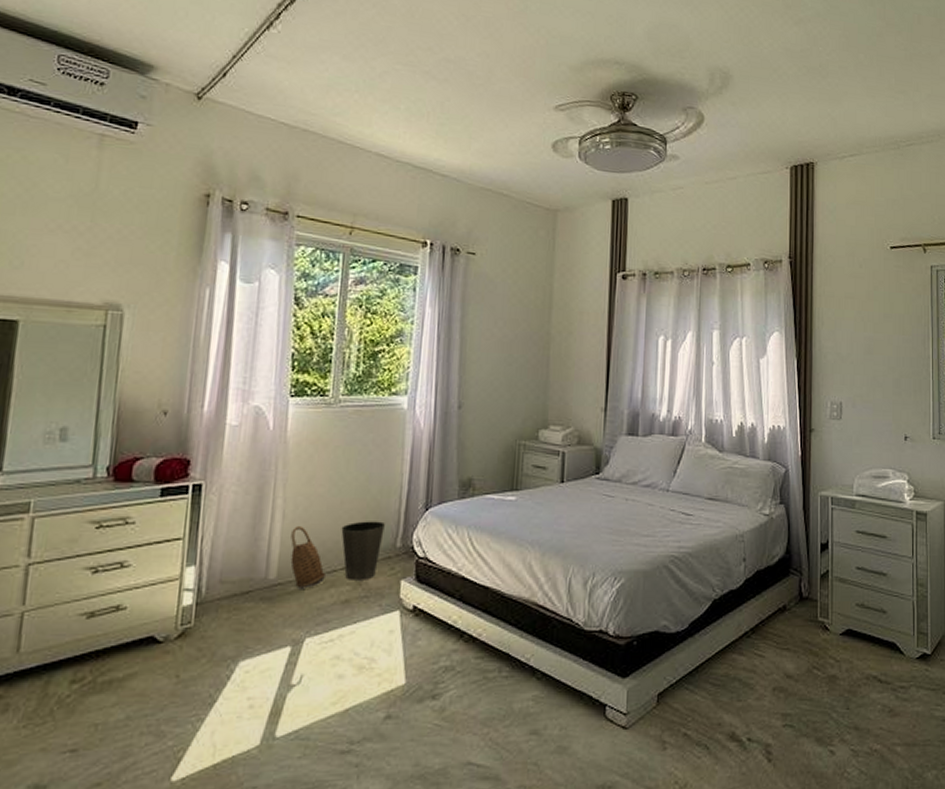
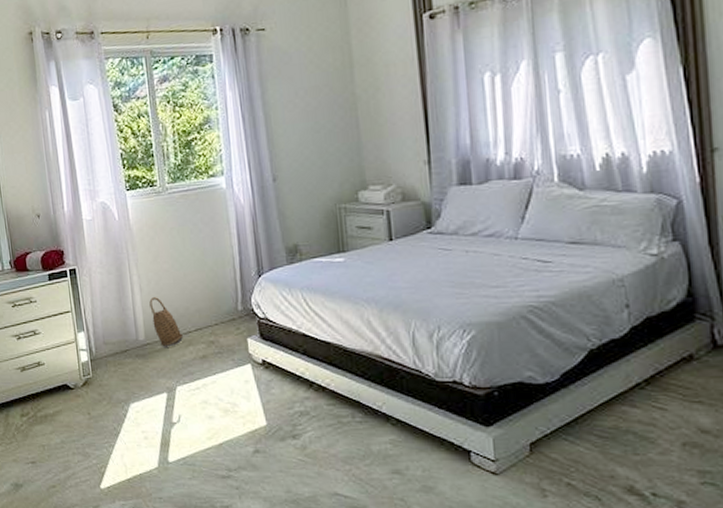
waste basket: present [341,521,385,580] -> none [188,289,226,340]

